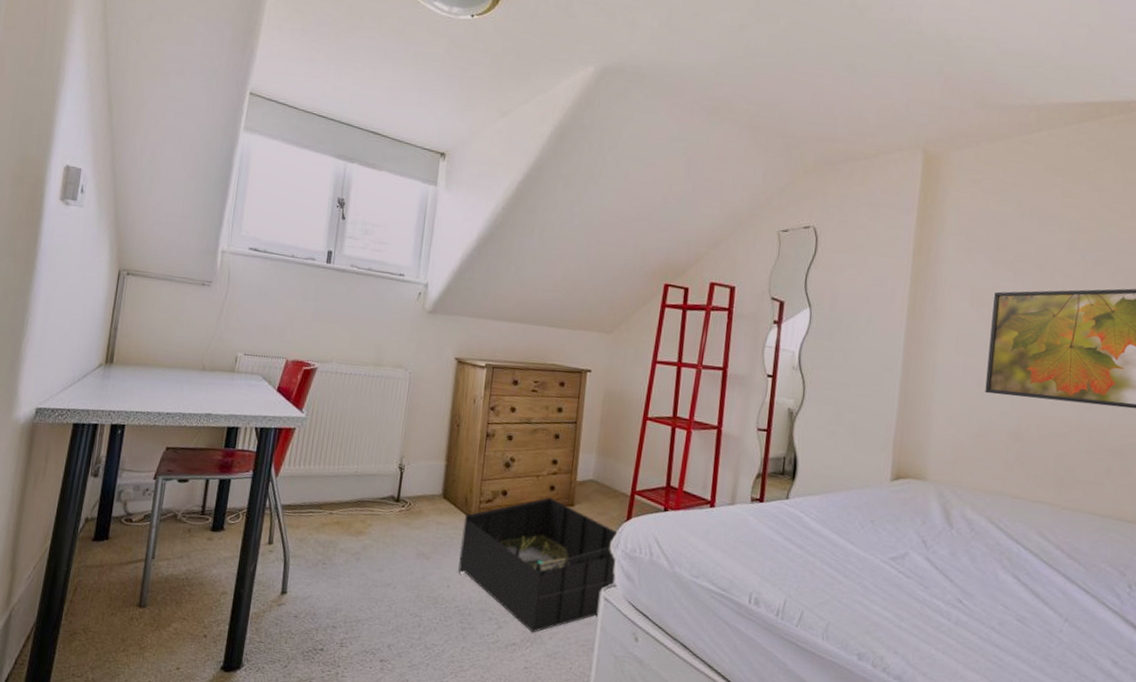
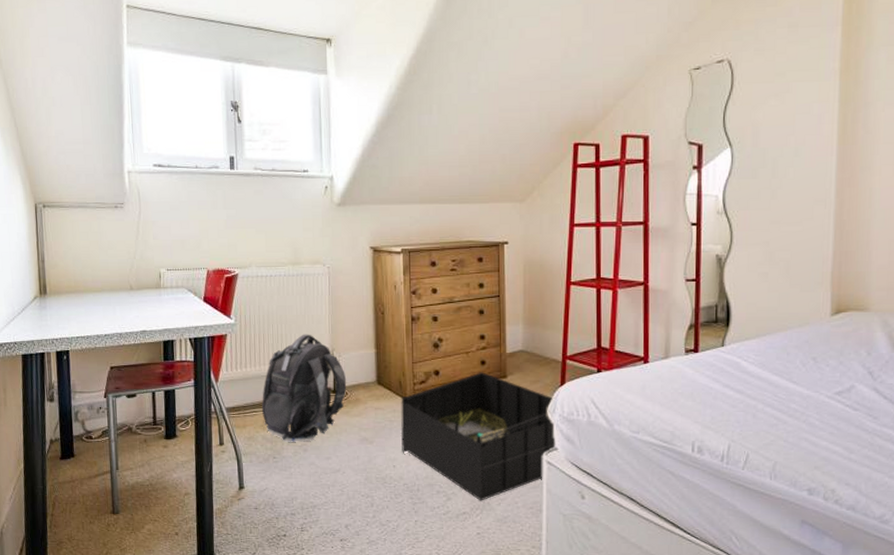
backpack: none [318,437,412,550] -> present [261,334,347,442]

